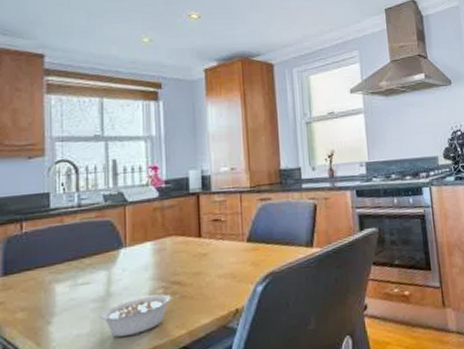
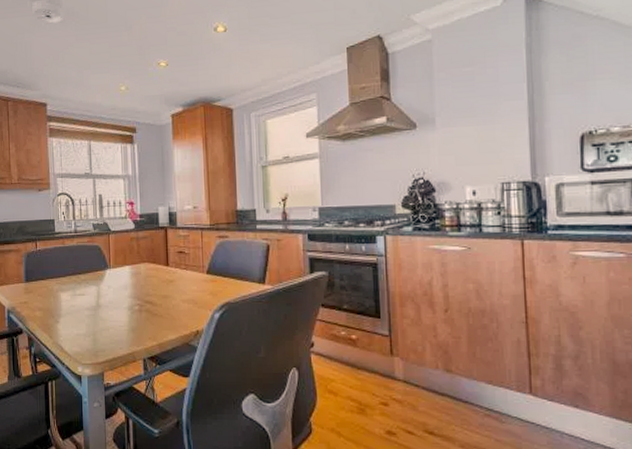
legume: present [100,293,181,338] -> none [92,310,153,341]

